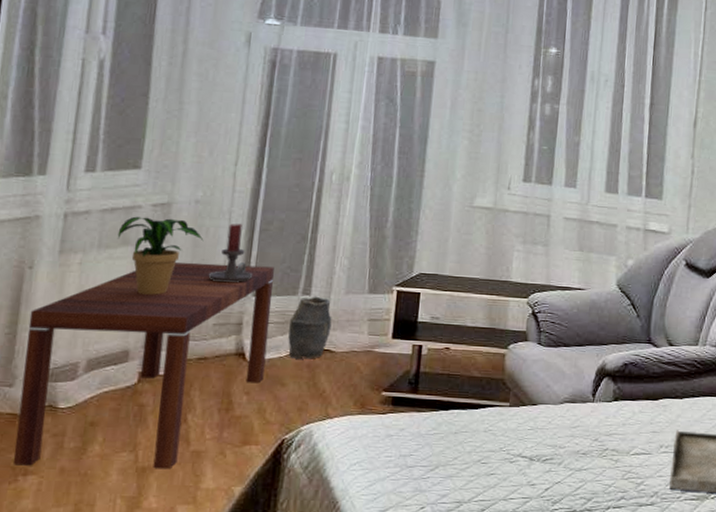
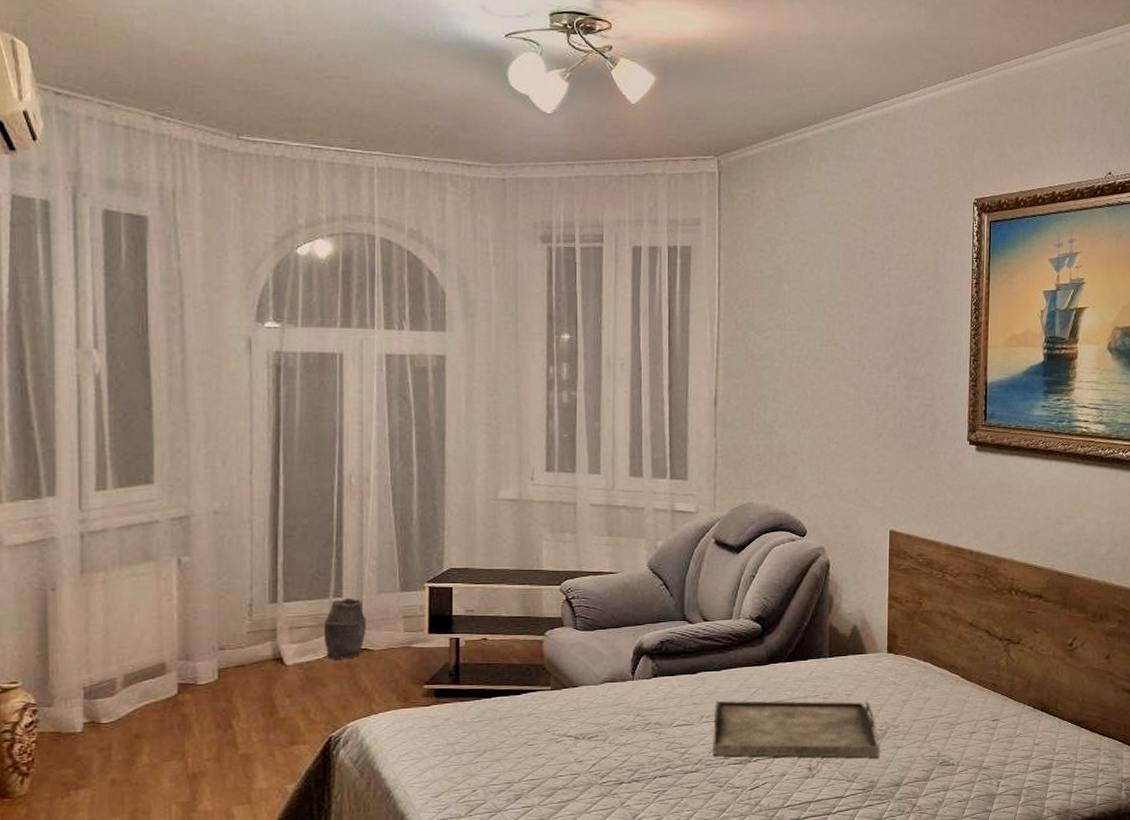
coffee table: present [13,262,274,470] -> none [59,572,304,781]
potted plant: present [117,216,204,295] -> none [138,531,227,608]
candle holder: present [208,223,253,283] -> none [236,532,282,591]

